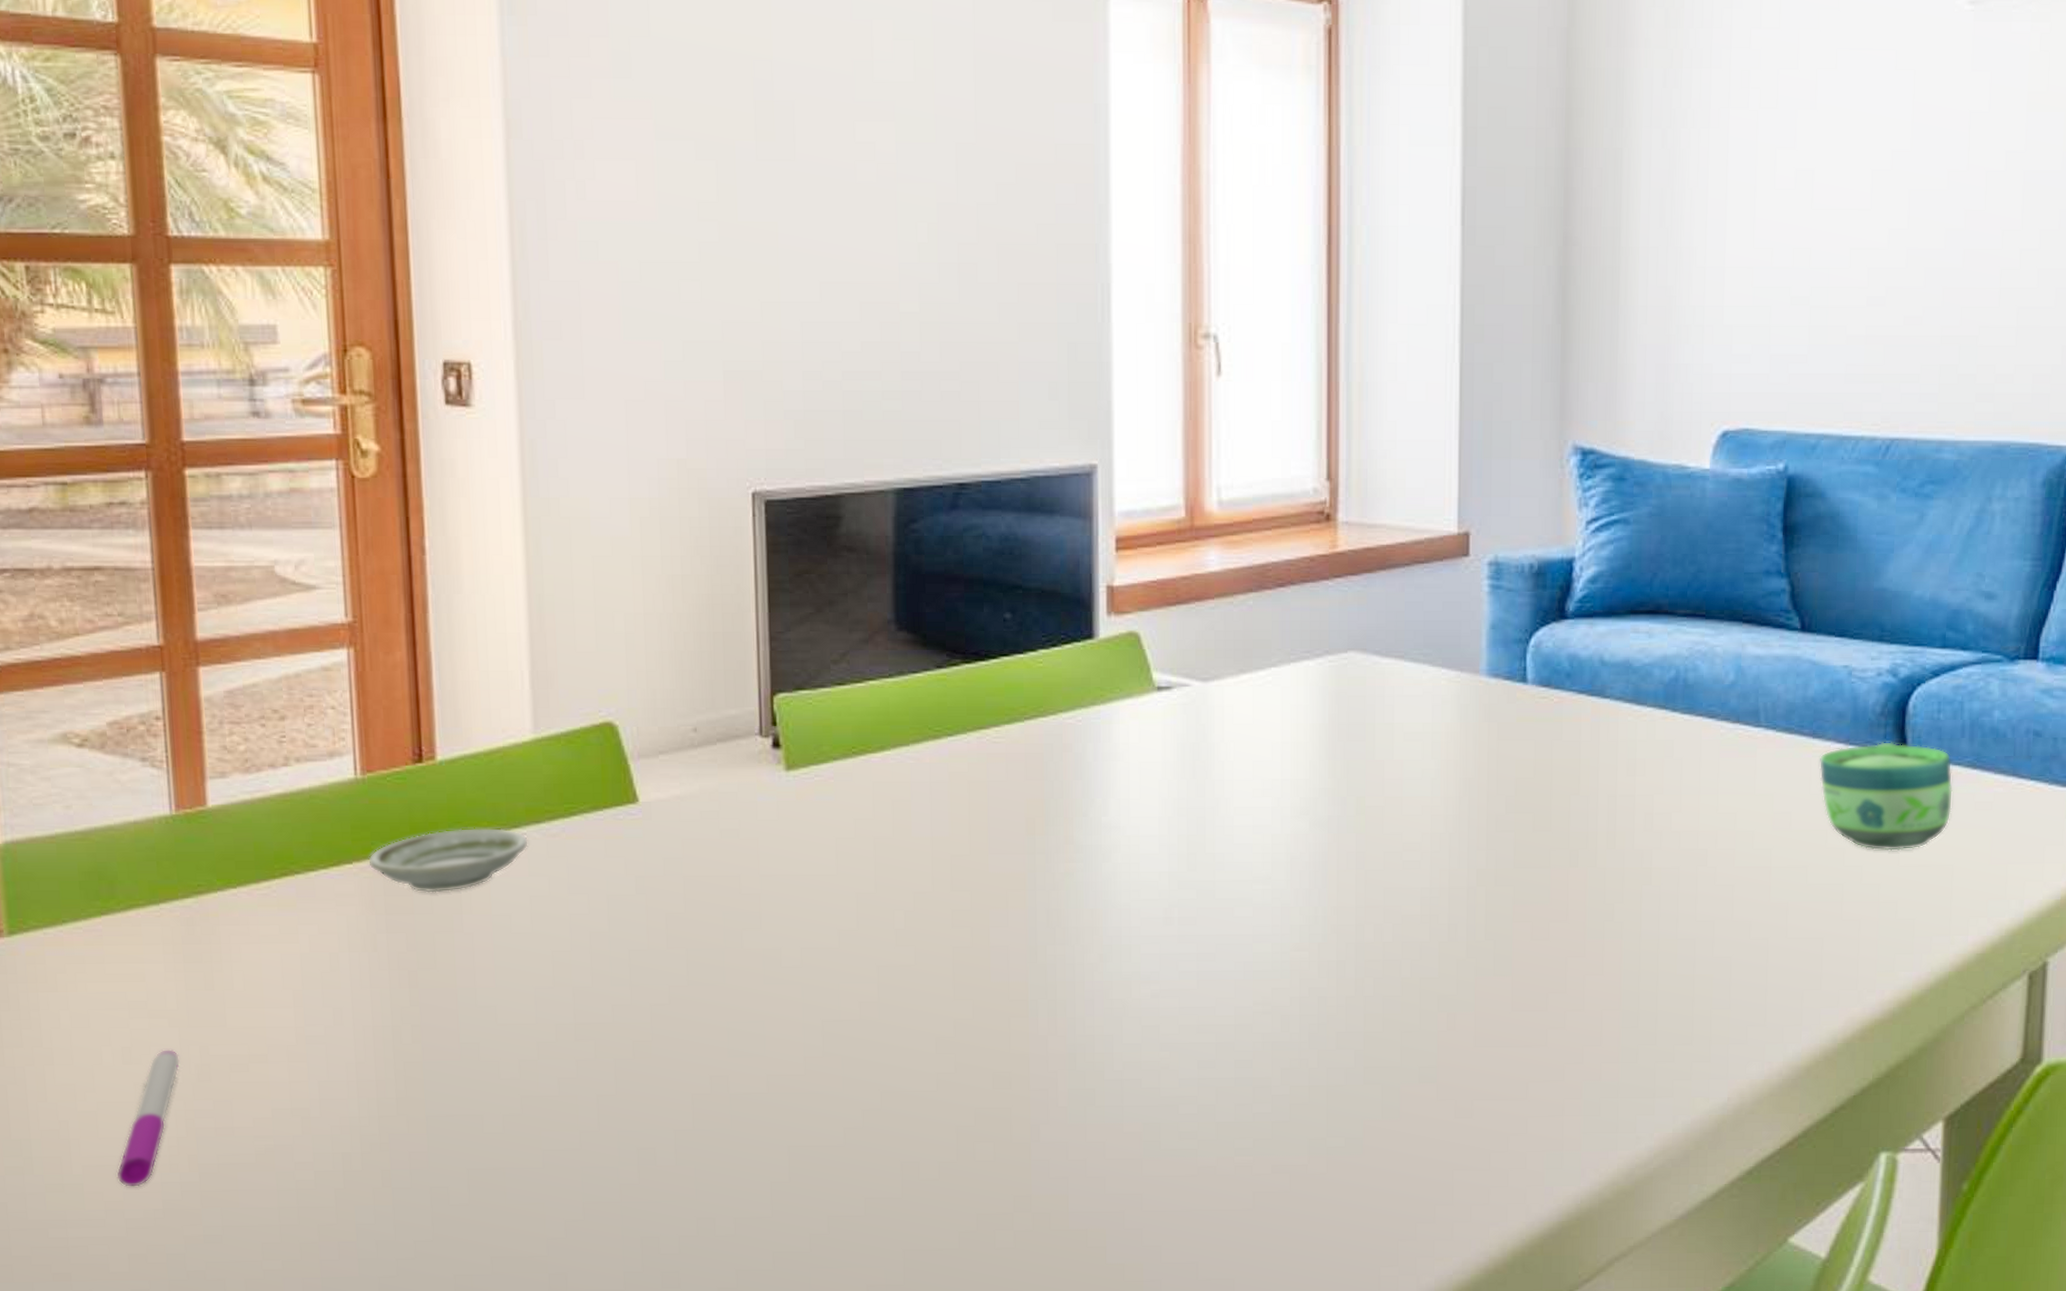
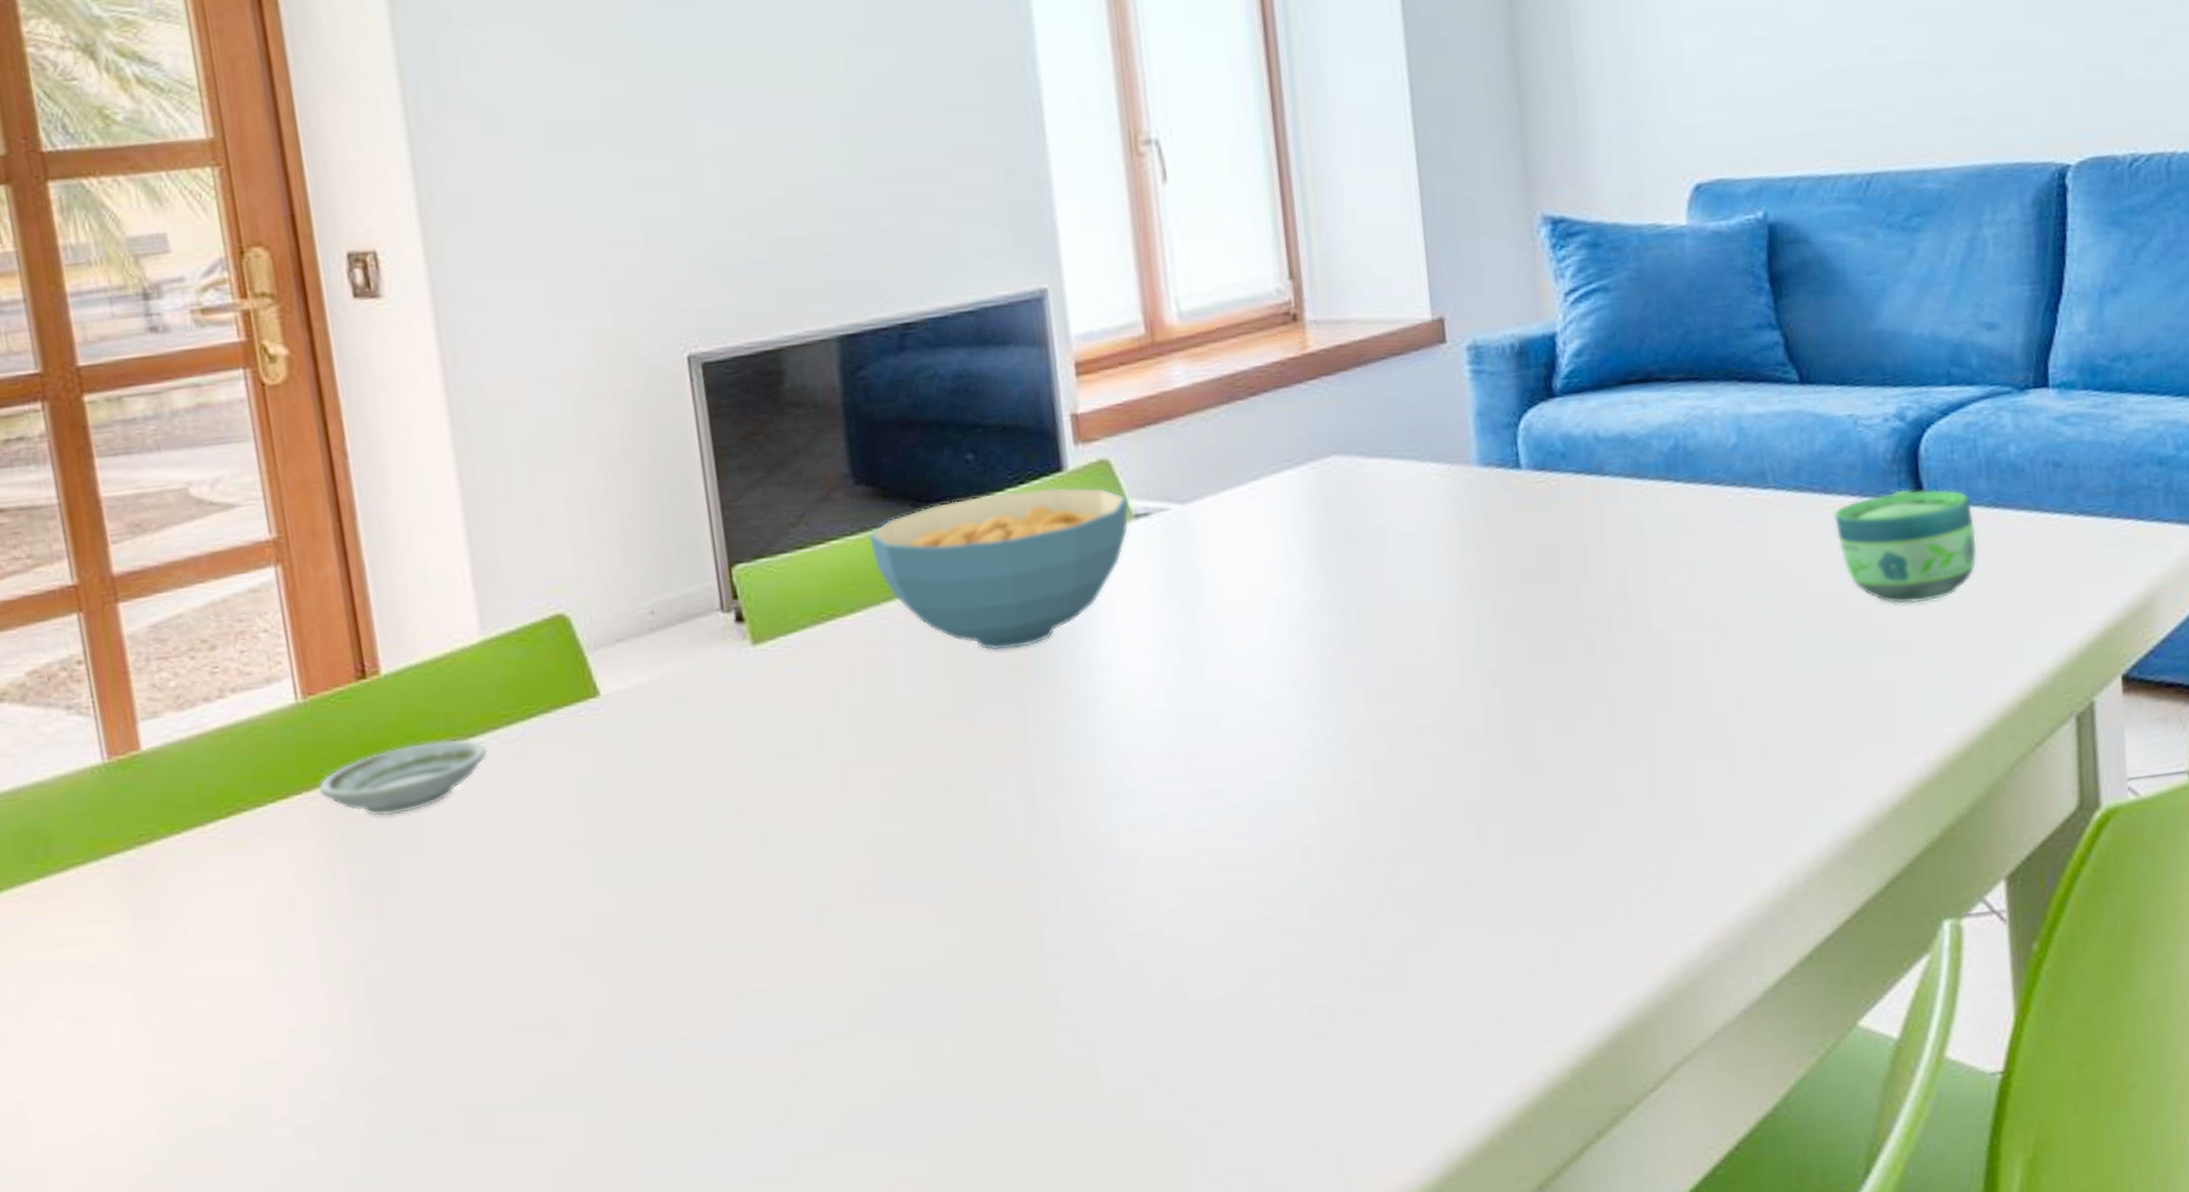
pen: present [116,1048,181,1188] -> none [81,1012,139,1167]
cereal bowl: none [905,652,1153,801] -> present [868,486,1129,651]

